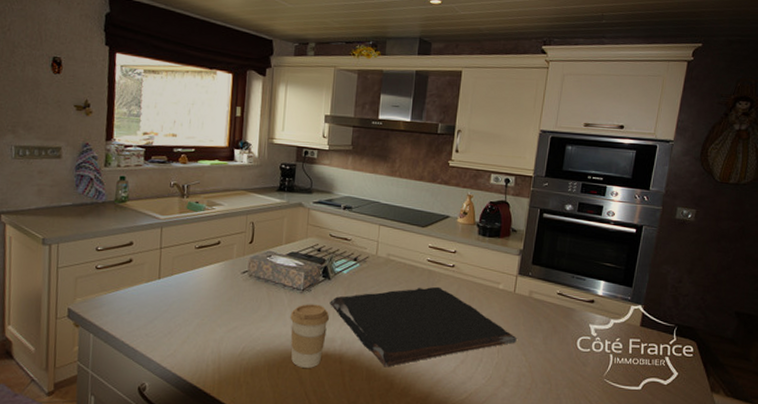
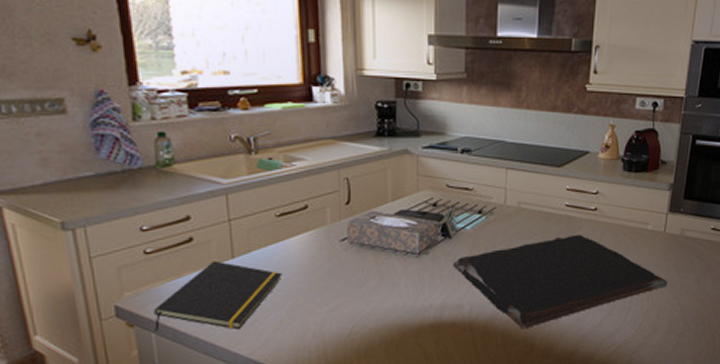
notepad: none [93,279,195,338] -> present [153,260,283,331]
coffee cup: present [290,304,330,368] -> none [406,268,455,341]

